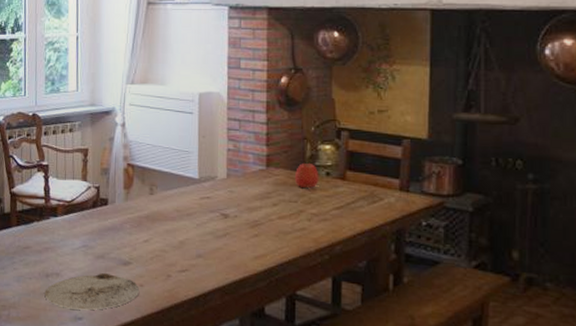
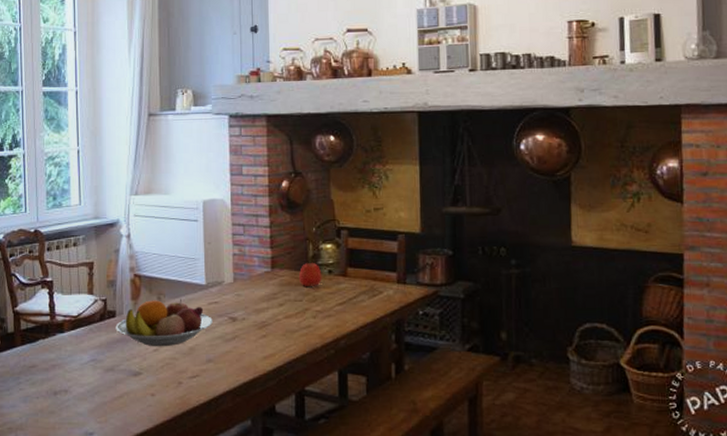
plate: present [44,272,140,311] -> none [53,385,151,425]
fruit bowl: none [107,191,204,239] -> present [115,298,213,347]

